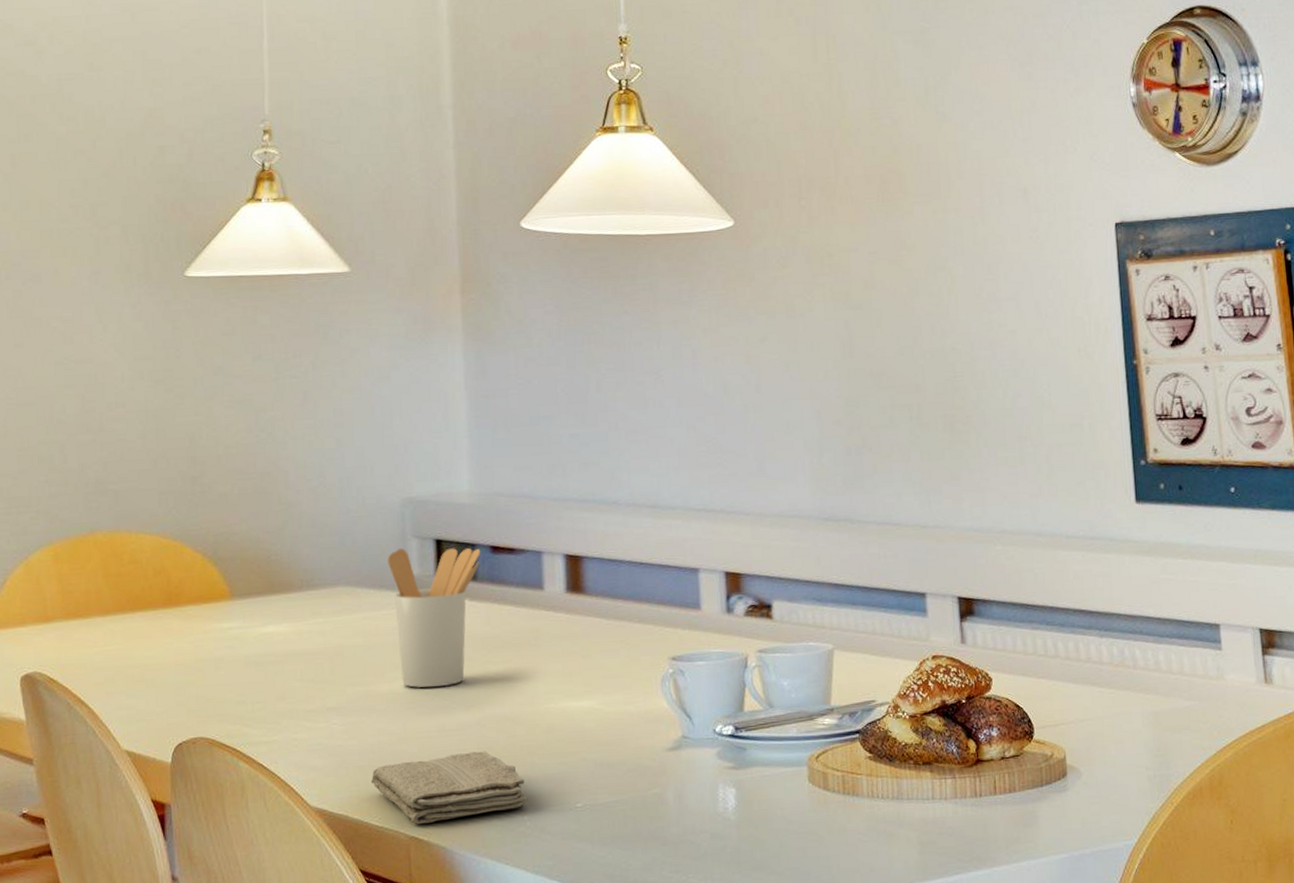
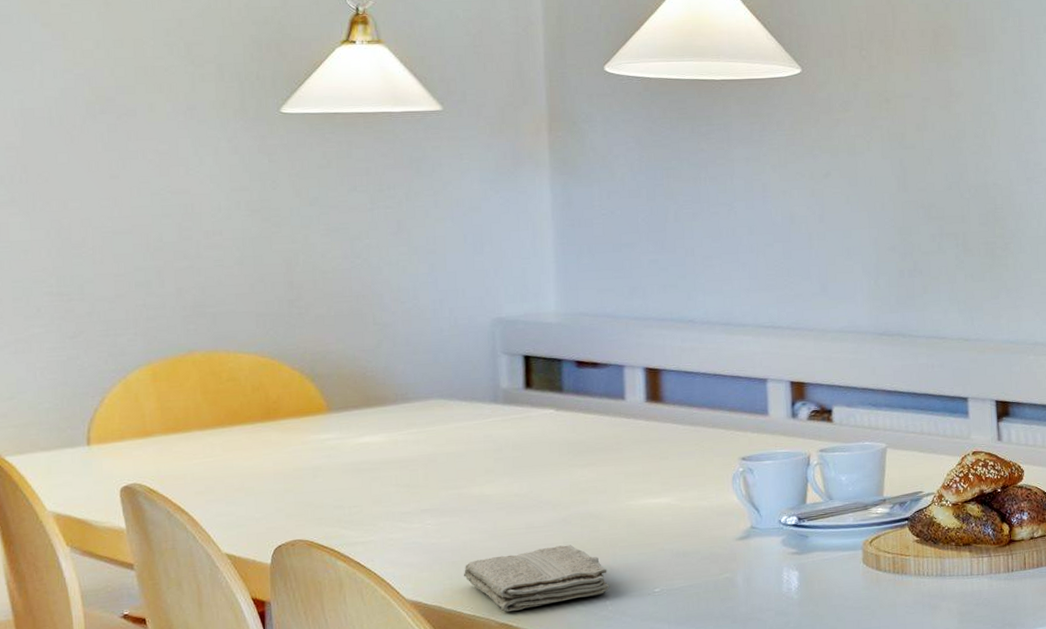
utensil holder: present [388,548,481,689] -> none [479,363,567,491]

